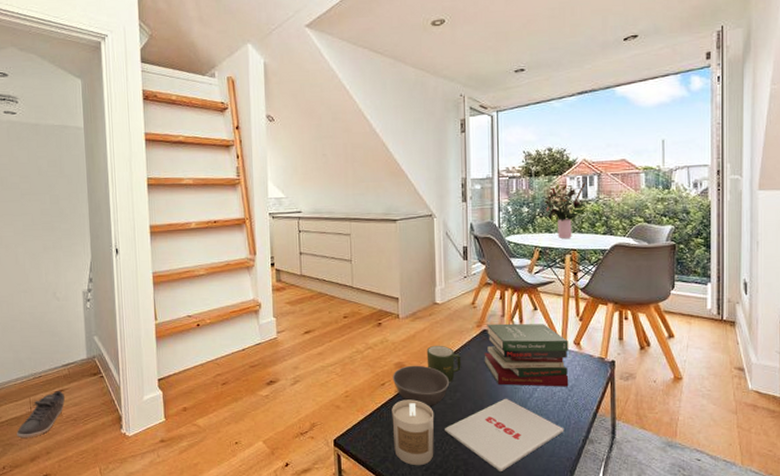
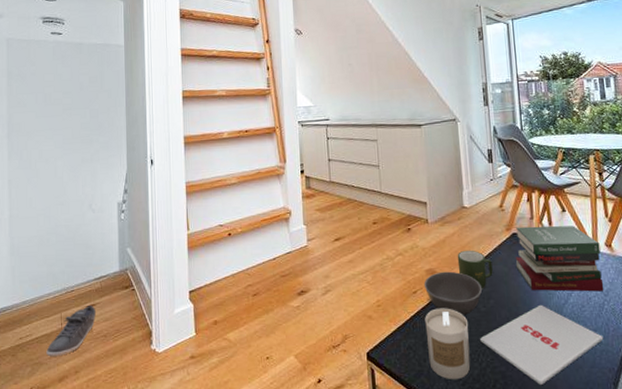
bouquet: present [544,182,590,238] -> none [563,84,609,139]

